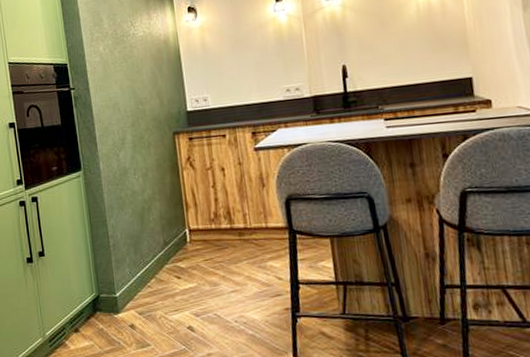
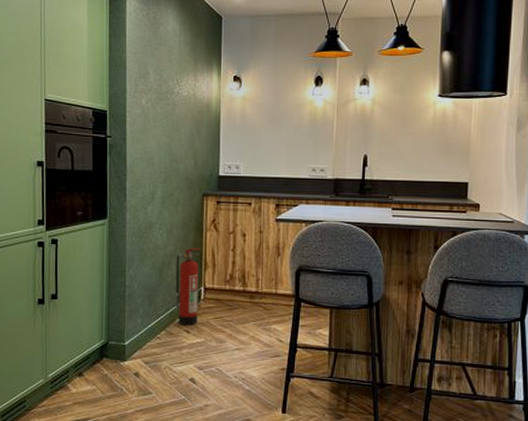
fire extinguisher: none [155,188,187,271] -> present [175,248,202,325]

